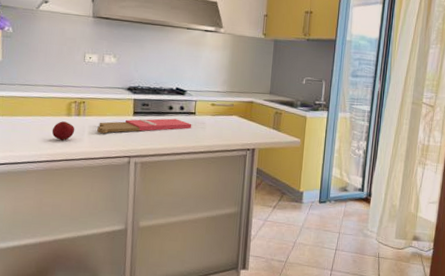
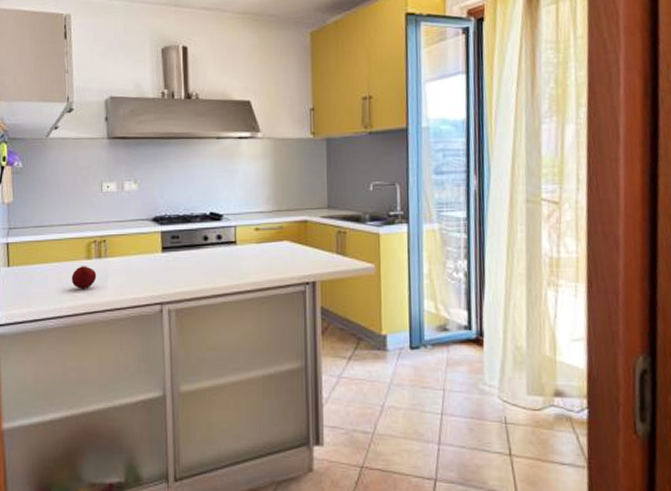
cutting board: present [97,118,192,133] -> none [122,251,233,277]

